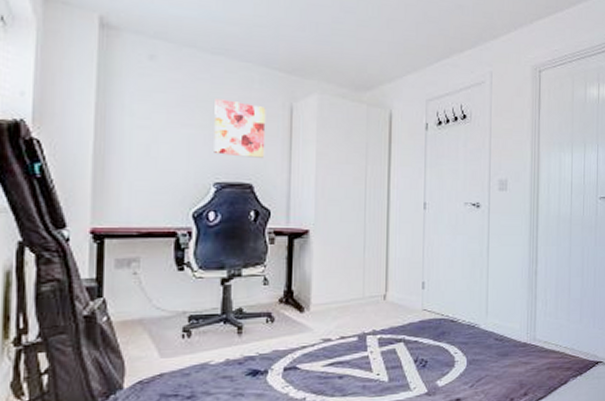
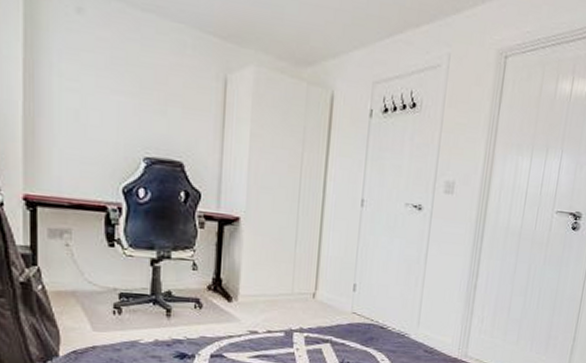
wall art: present [214,99,266,158] -> none [144,63,199,135]

